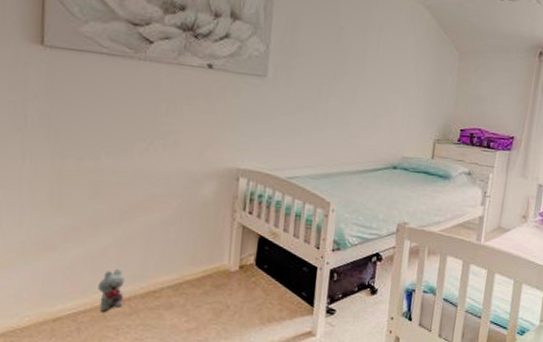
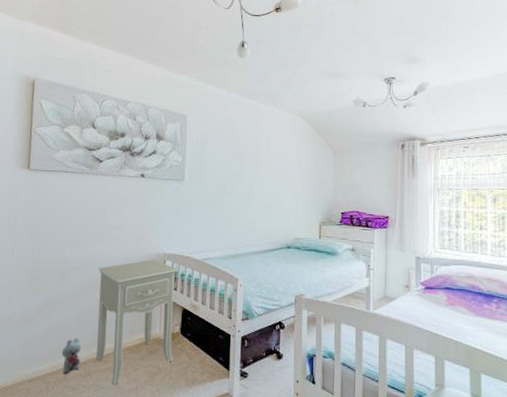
nightstand: none [145,174,255,325] -> present [96,258,179,386]

